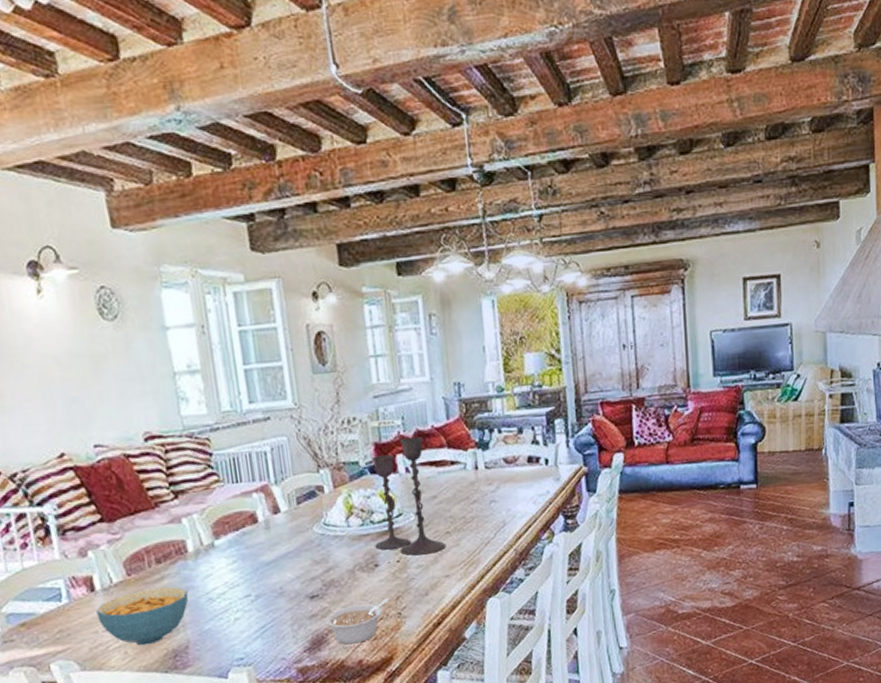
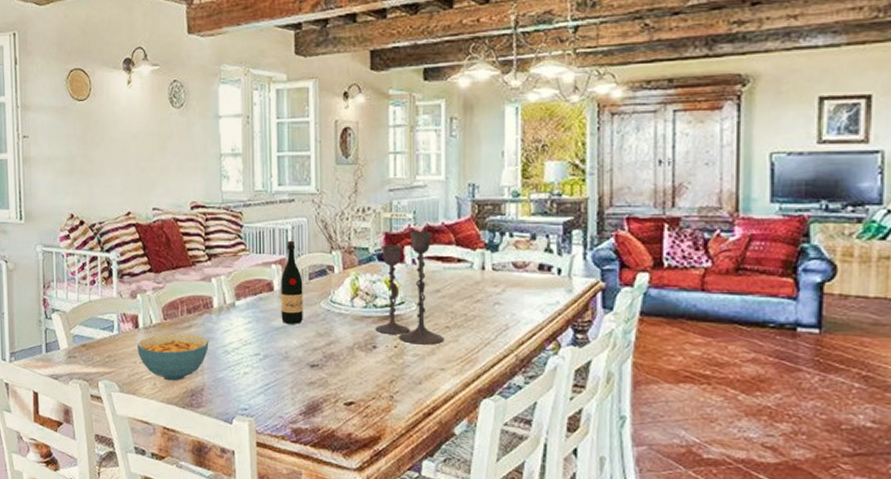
wine bottle: none [264,463,296,557] -> present [281,240,303,324]
legume: present [324,598,388,645] -> none [321,380,382,417]

